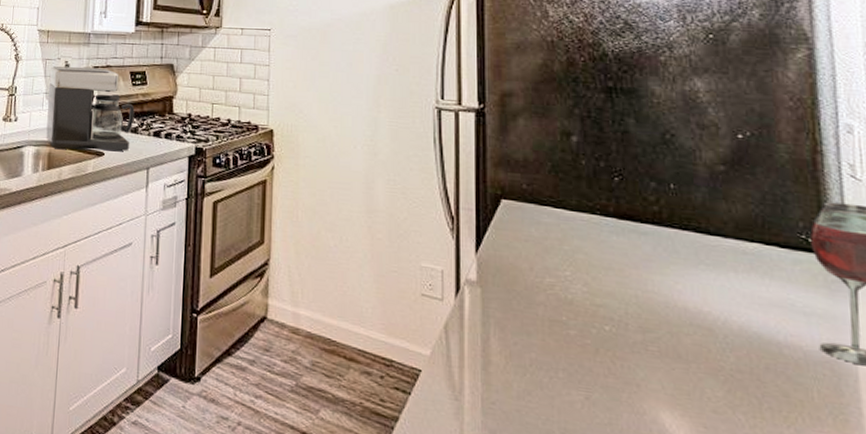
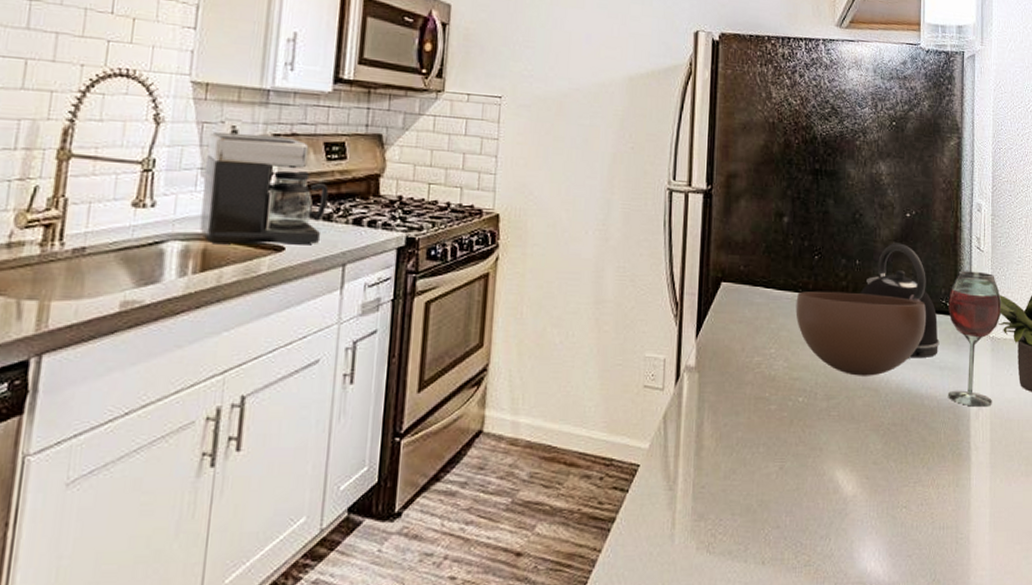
bowl: none [593,214,778,313] -> present [795,291,927,376]
kettle: none [678,166,801,300] -> present [860,242,940,357]

